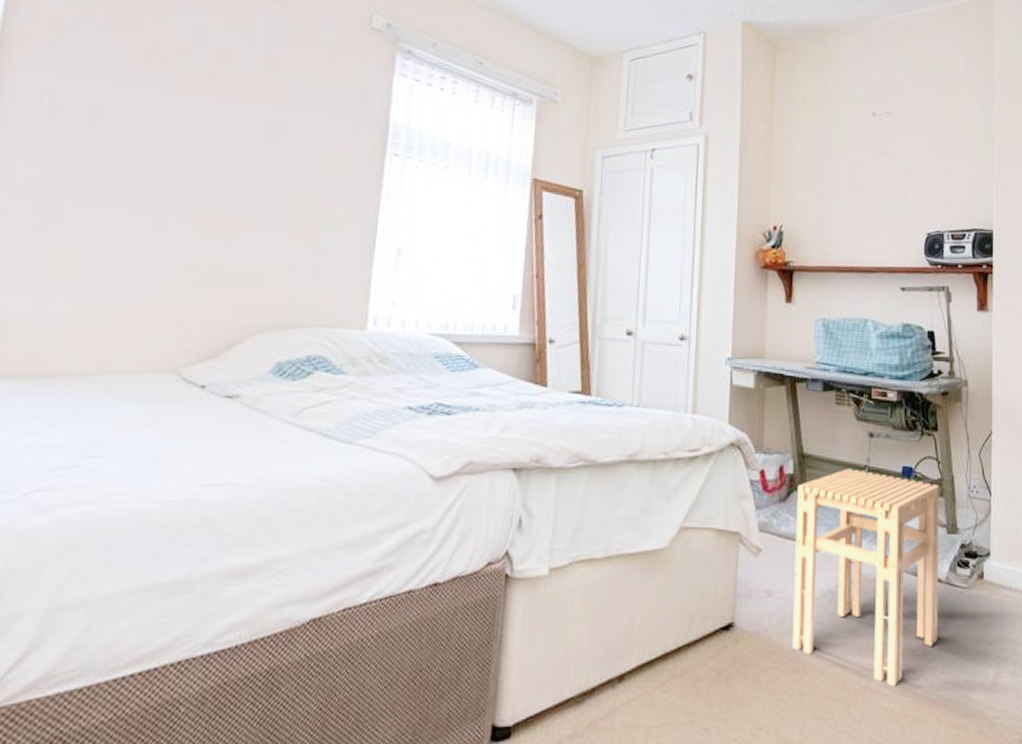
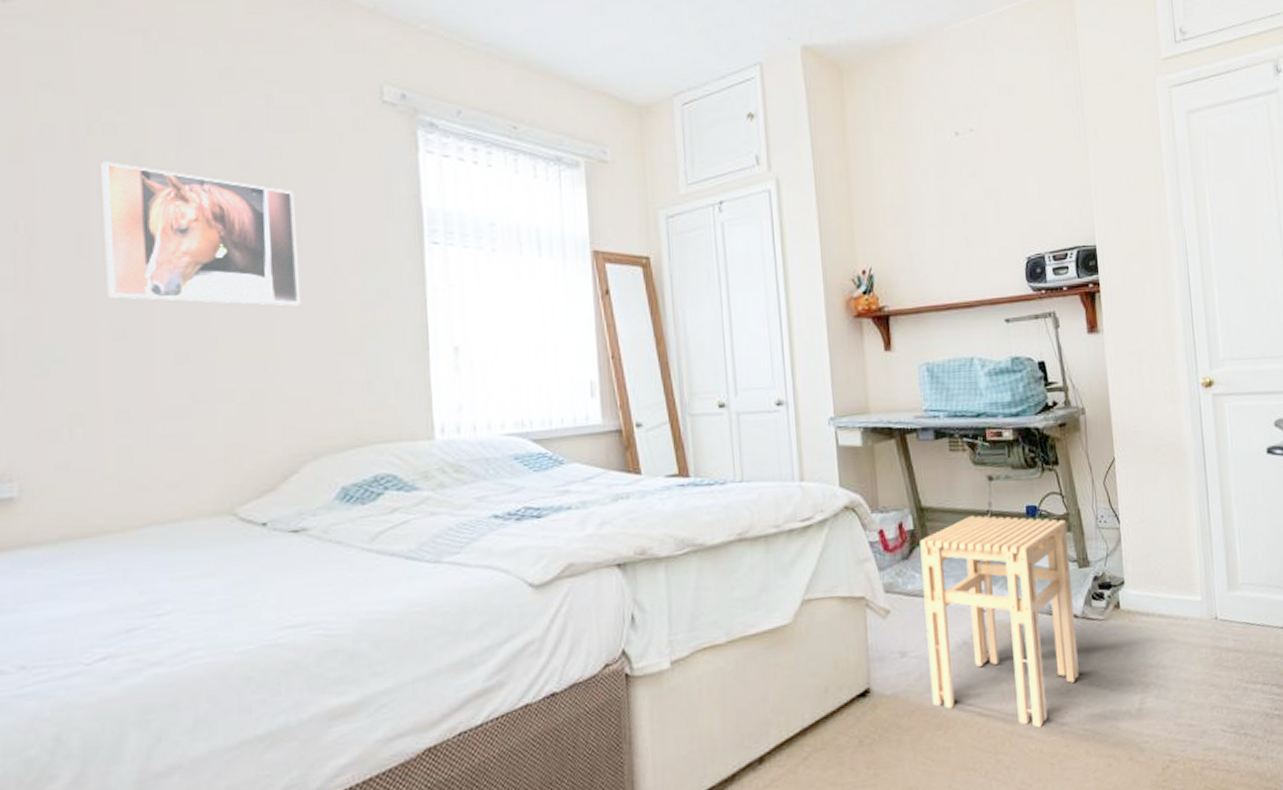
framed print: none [106,51,281,195] -> present [101,161,301,307]

